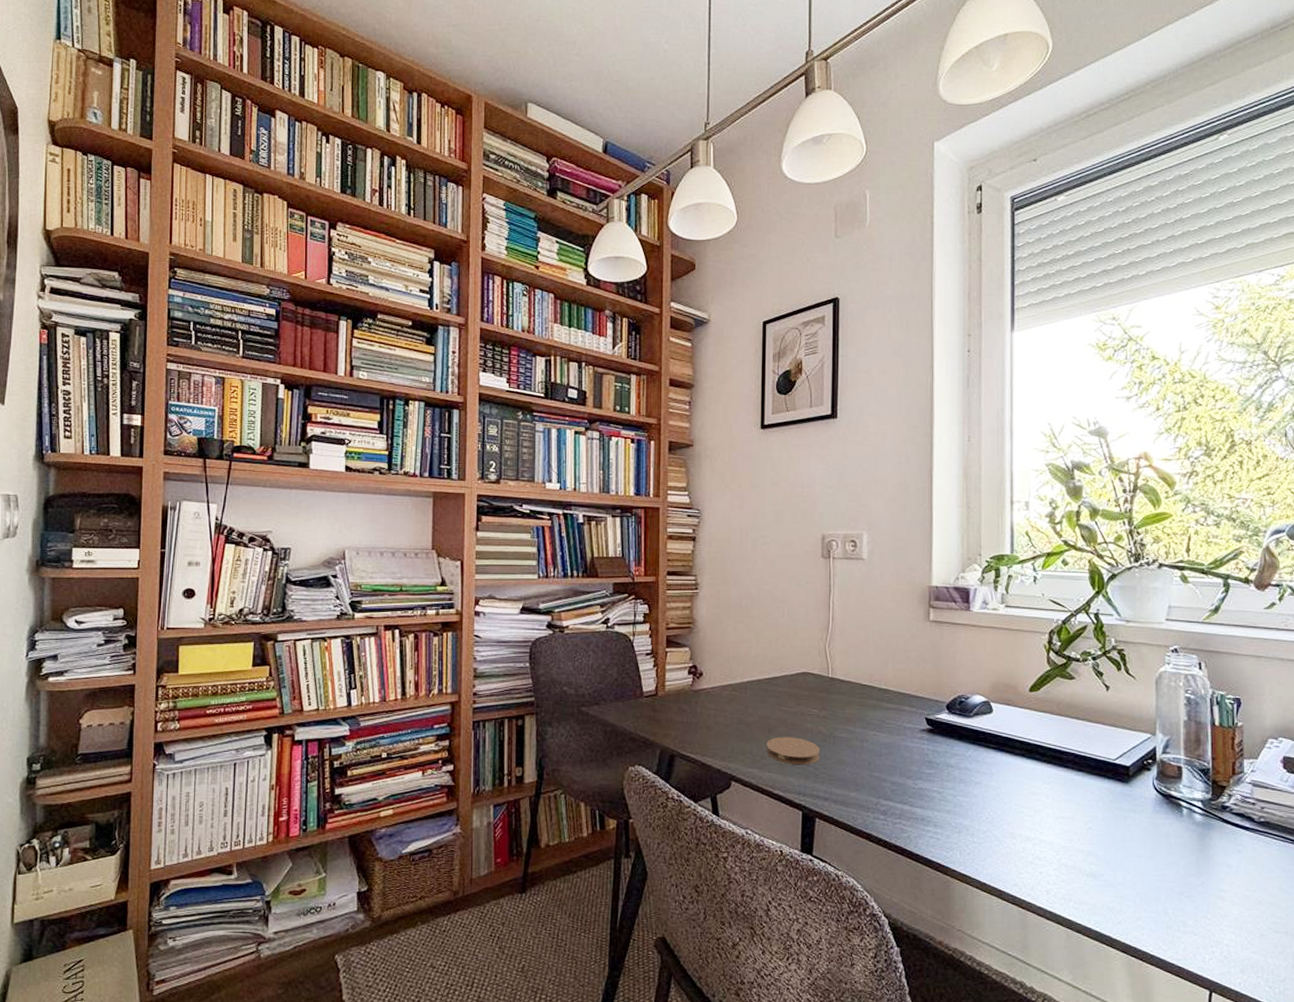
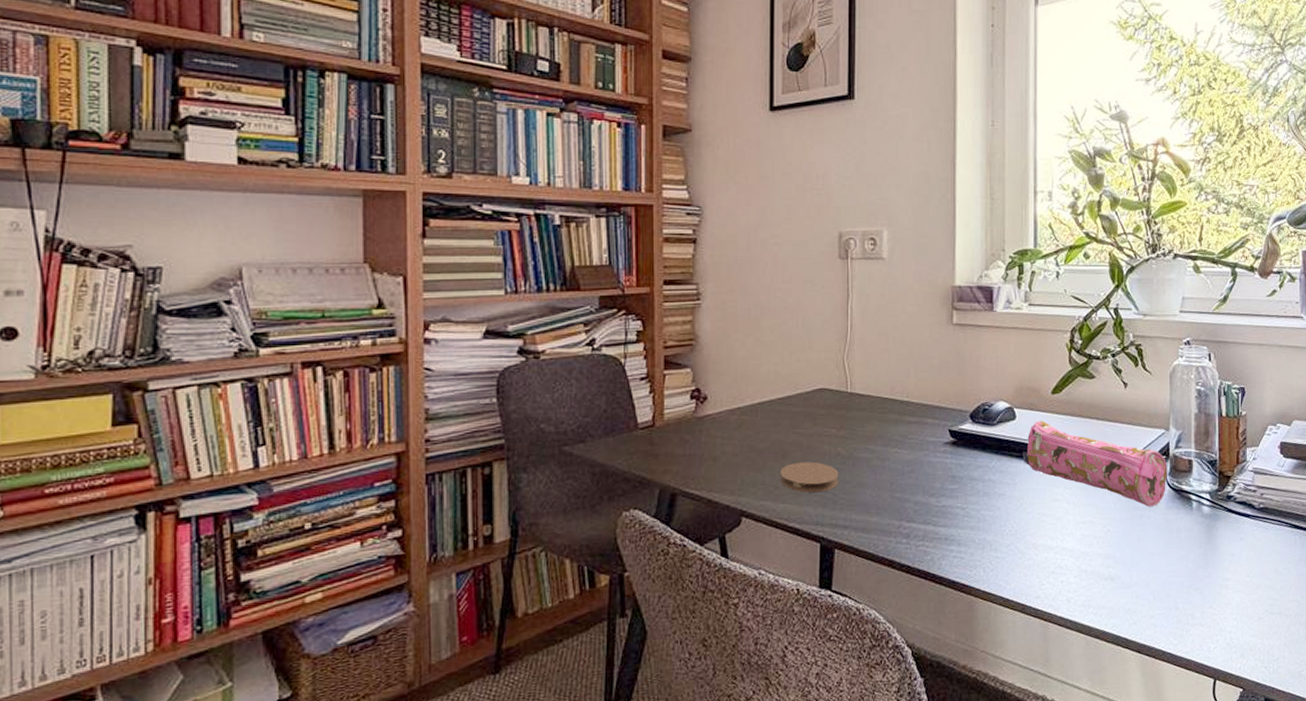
pencil case: none [999,716,1154,809] -> present [1023,420,1167,507]

